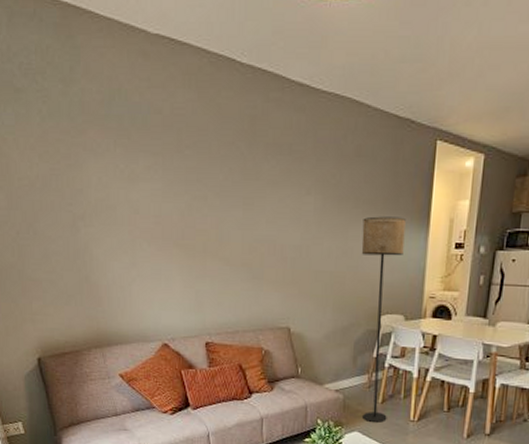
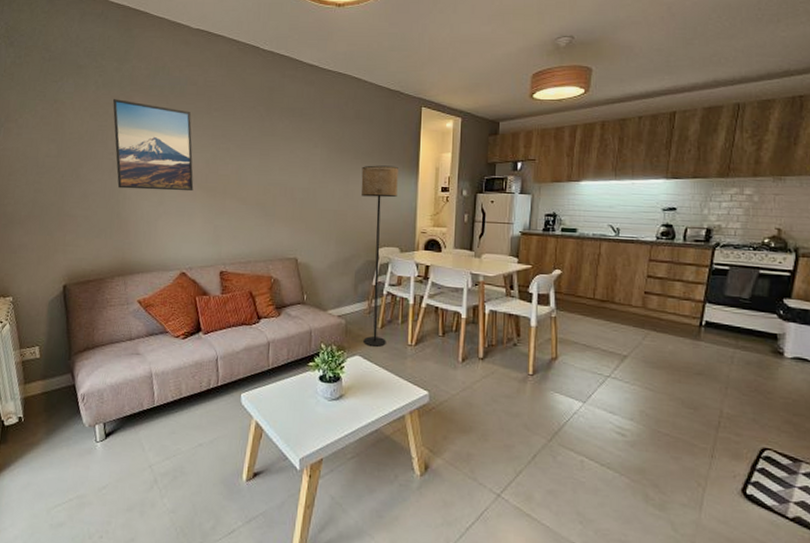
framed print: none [62,134,169,250] -> present [112,99,194,191]

